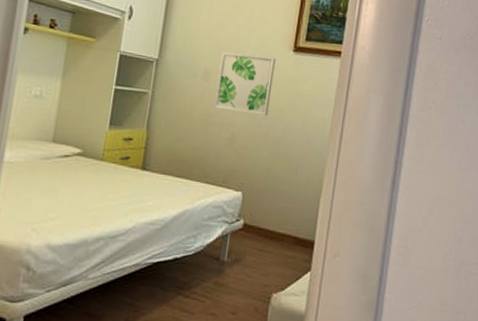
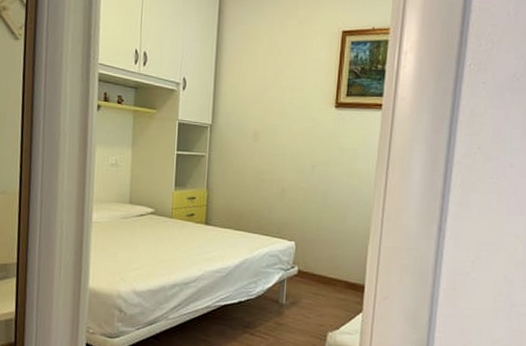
wall art: present [214,52,276,117] -> none [265,113,318,171]

